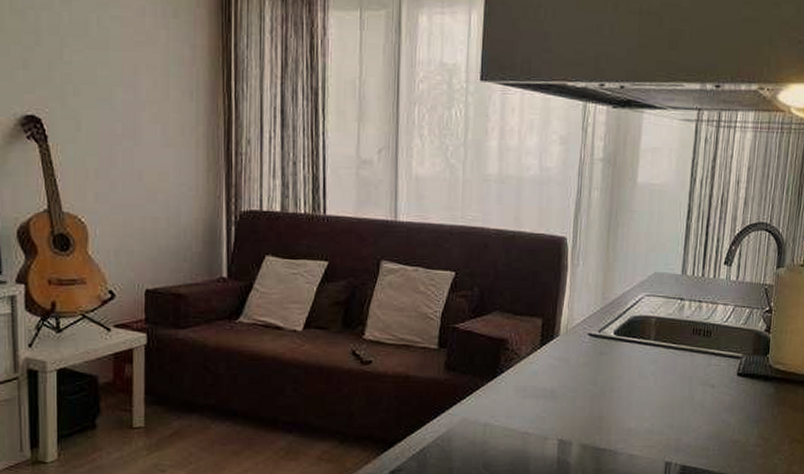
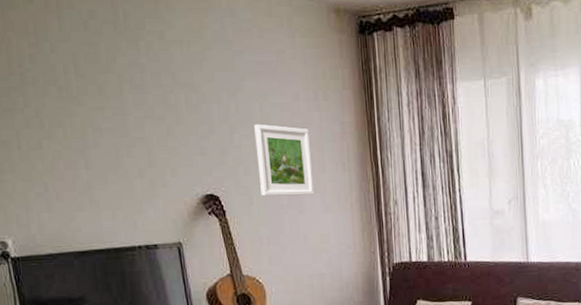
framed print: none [89,38,155,126] -> present [254,123,315,197]

